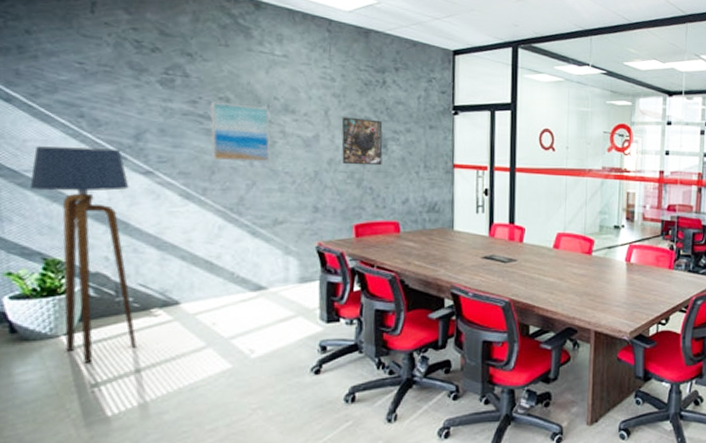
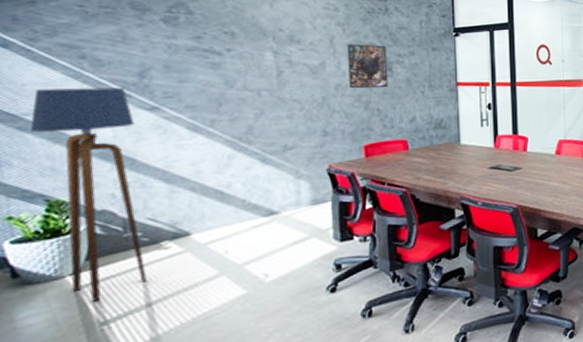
wall art: present [210,101,270,161] -> none [216,36,278,91]

